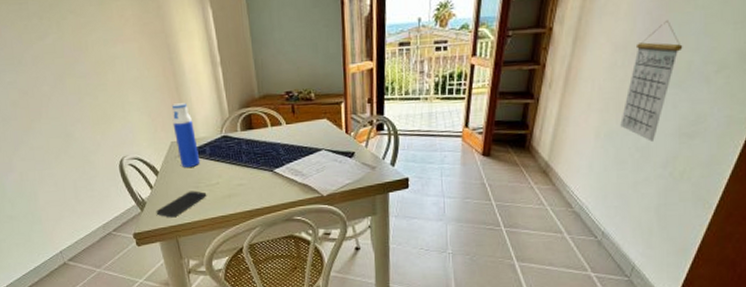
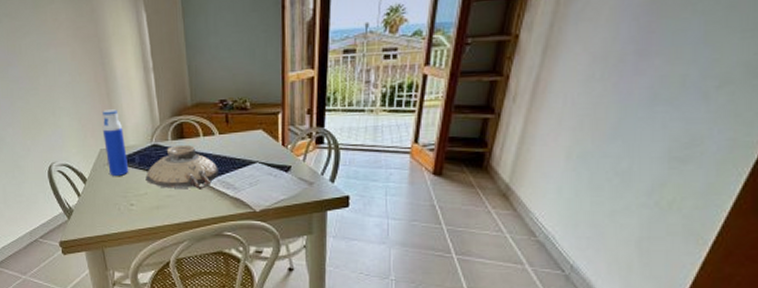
smartphone: present [156,191,206,218] -> none [83,200,134,227]
teapot: none [217,135,287,178] -> present [145,144,219,189]
calendar: present [620,19,683,142] -> none [597,26,677,165]

